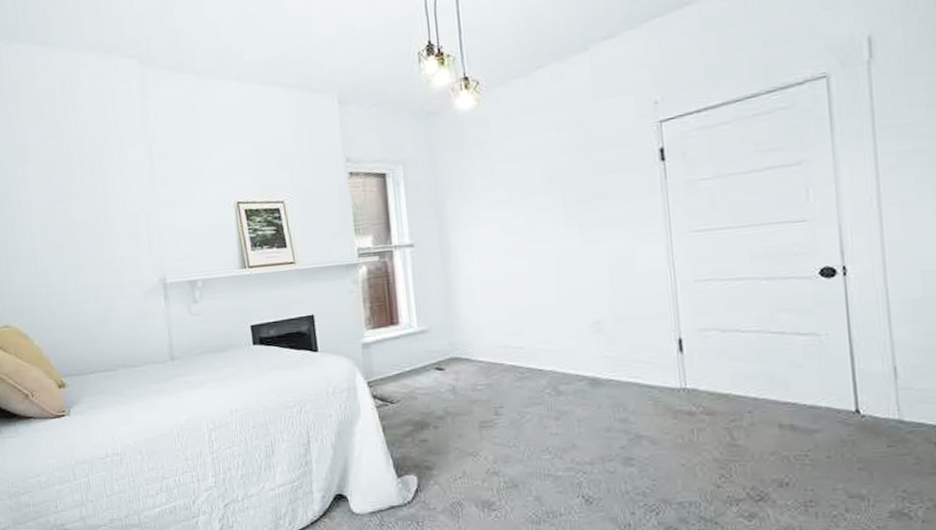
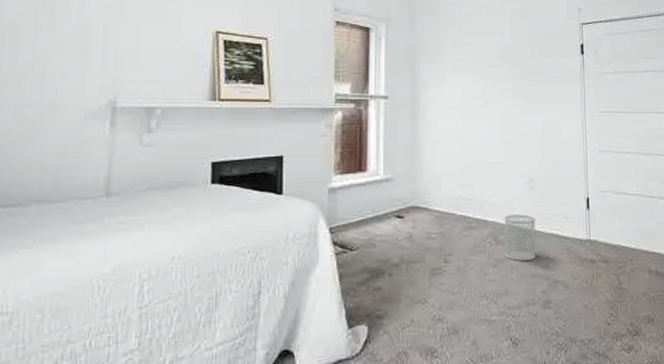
wastebasket: none [564,361,610,413] -> present [504,214,536,261]

